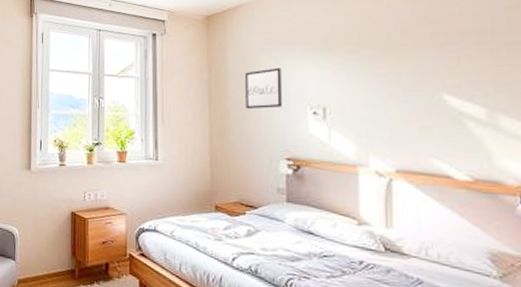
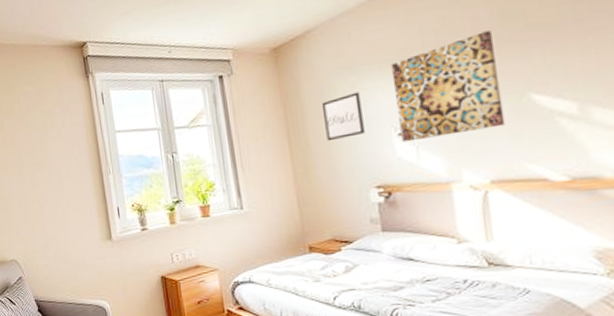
wall art: none [313,30,416,122] -> present [390,30,505,143]

